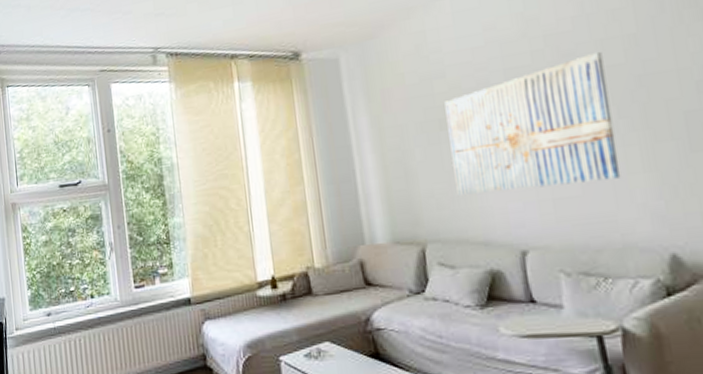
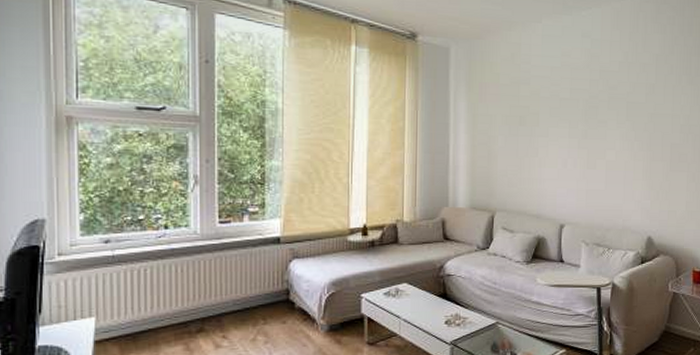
wall art: present [444,51,621,195] -> none [524,90,633,182]

